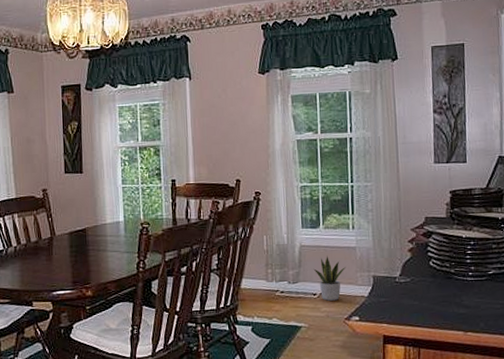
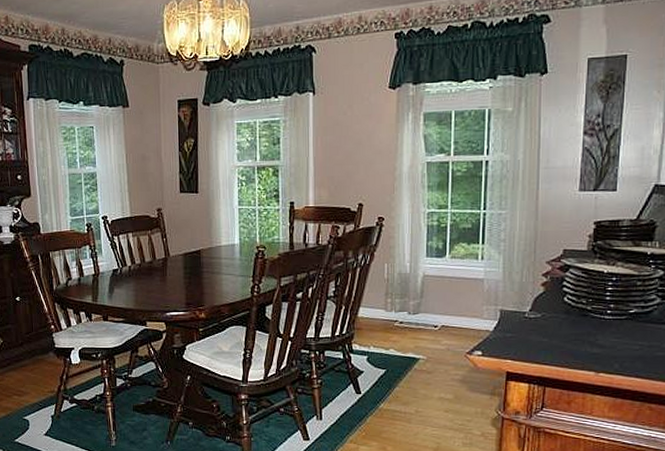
potted plant: present [313,255,346,301] -> none [436,286,472,334]

